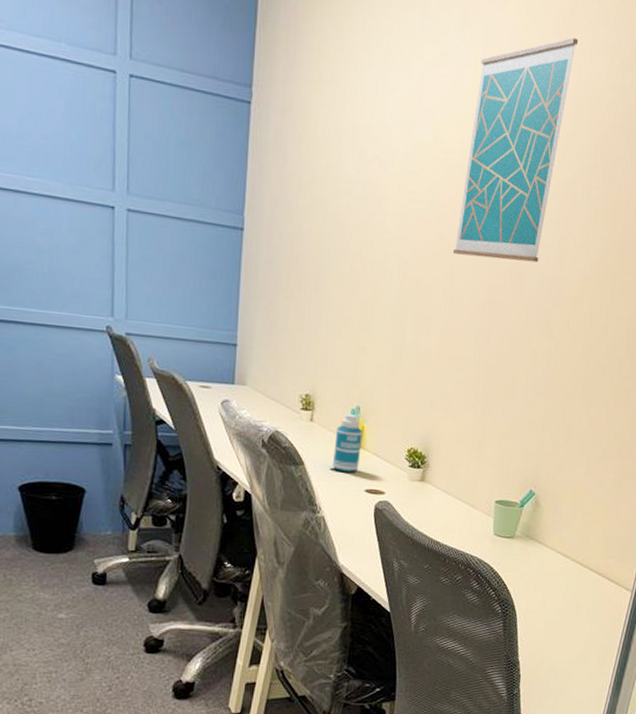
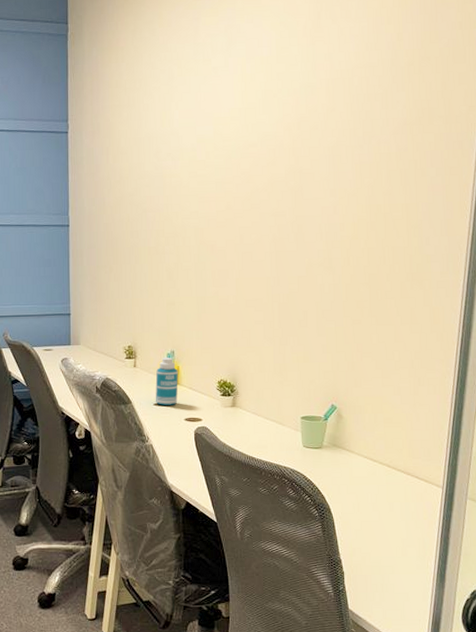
wall art: present [452,38,579,263] -> none [239,35,327,218]

